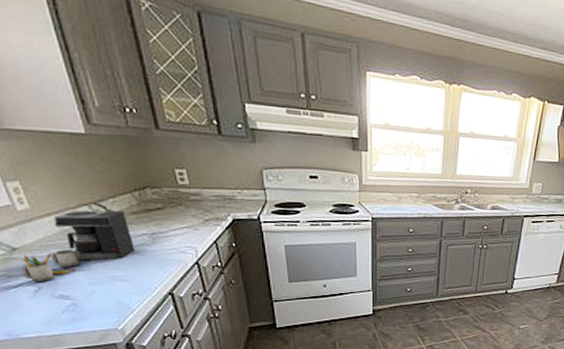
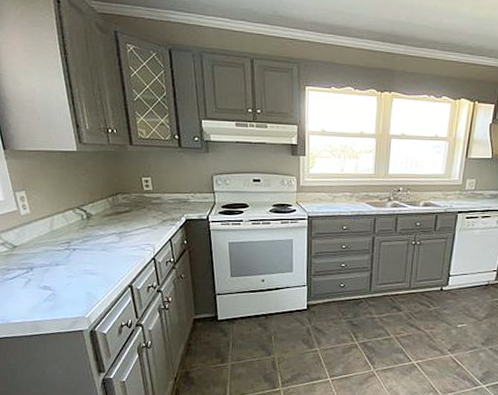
coffee maker: present [21,210,135,283] -> none [18,213,105,275]

